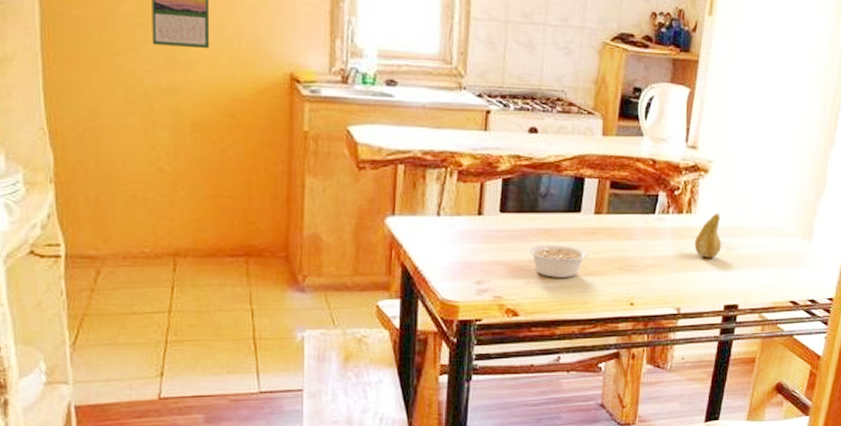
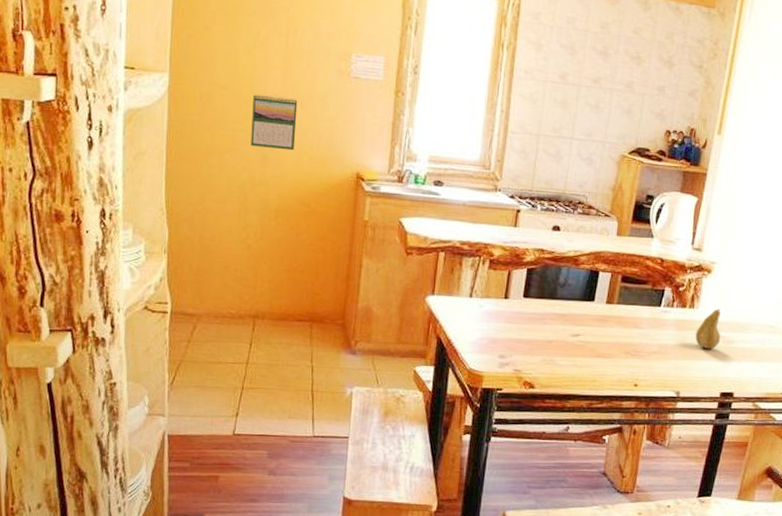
legume: present [528,245,600,278] -> none [546,327,609,358]

